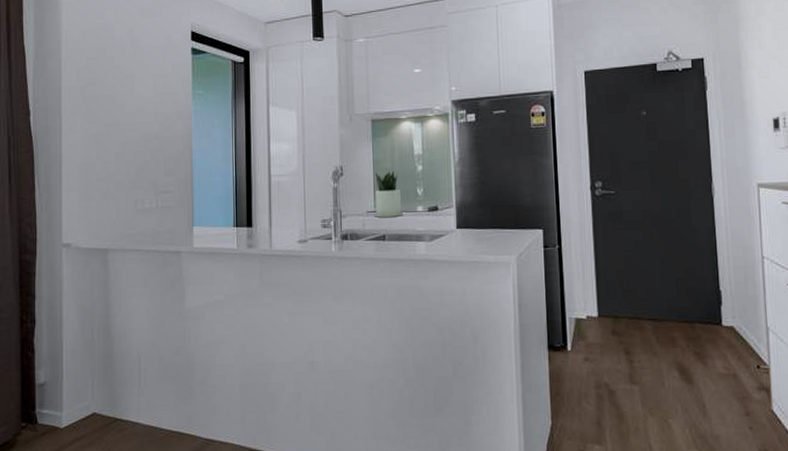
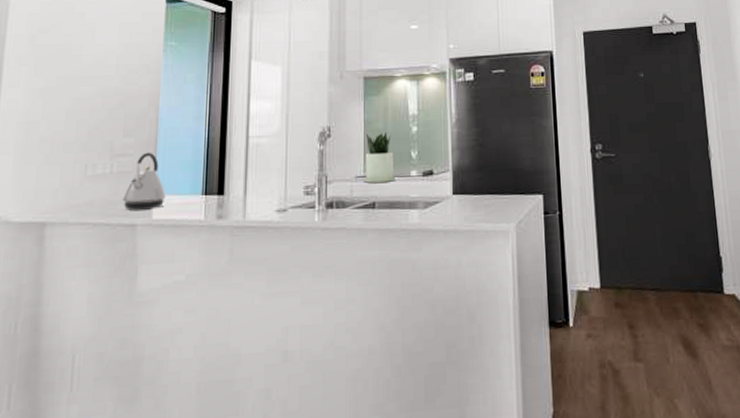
kettle: none [168,189,203,240] -> present [123,152,166,210]

